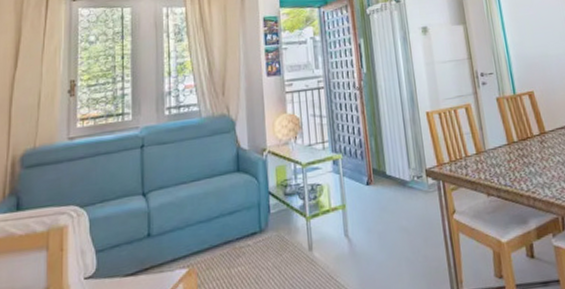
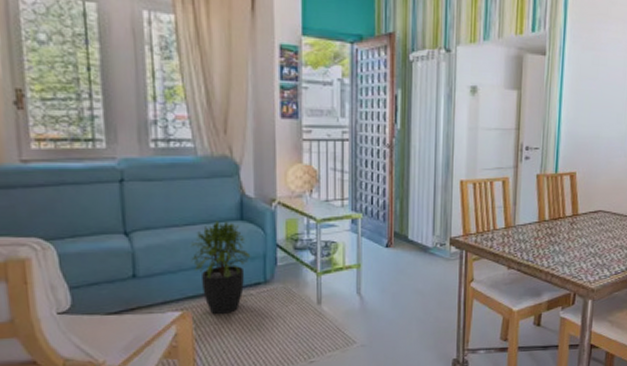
potted plant: none [196,174,247,270] -> present [190,221,251,315]

